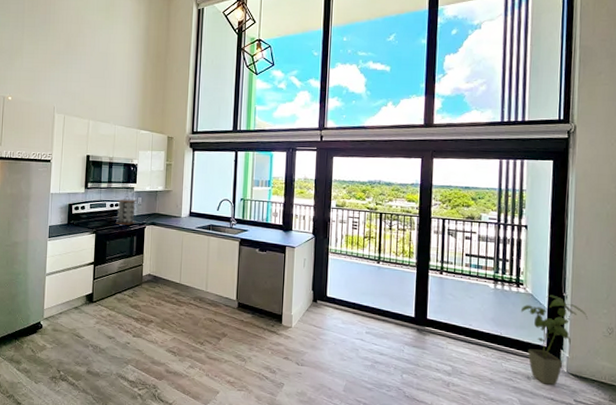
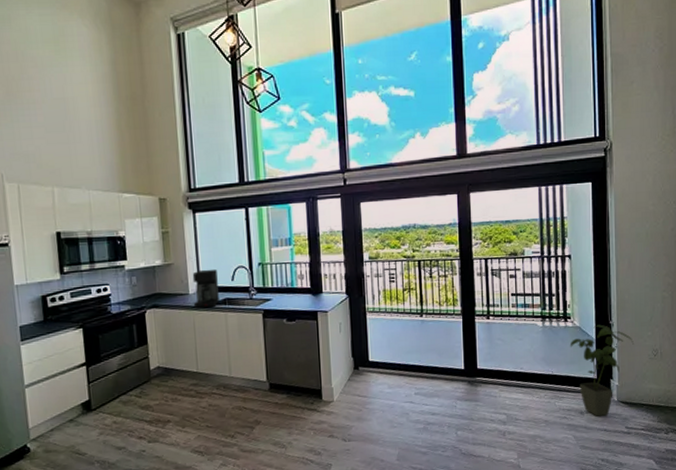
spice rack: present [115,196,137,226] -> none [105,276,133,314]
coffee maker: none [183,198,206,230] -> present [192,269,219,308]

